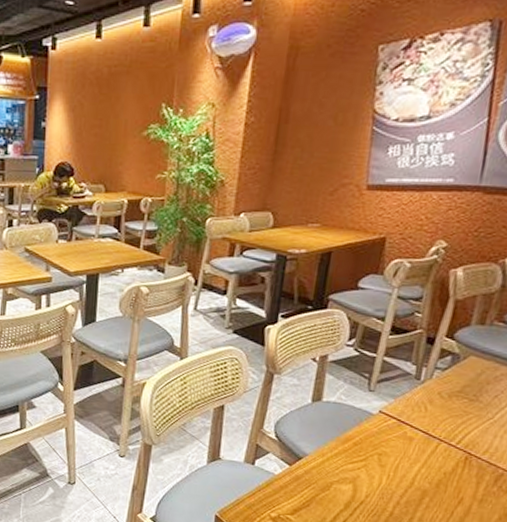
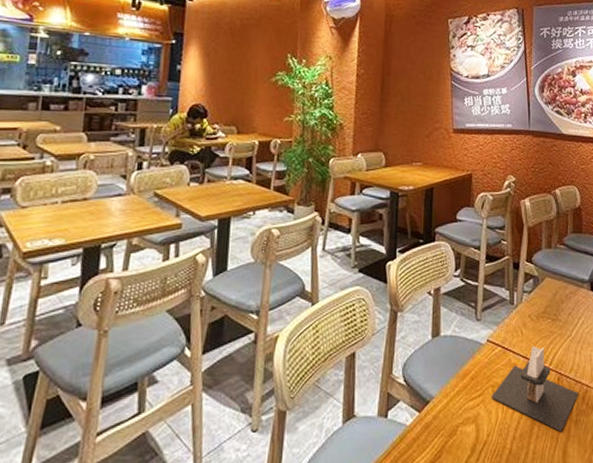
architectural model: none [376,423,490,507] -> present [491,346,578,432]

